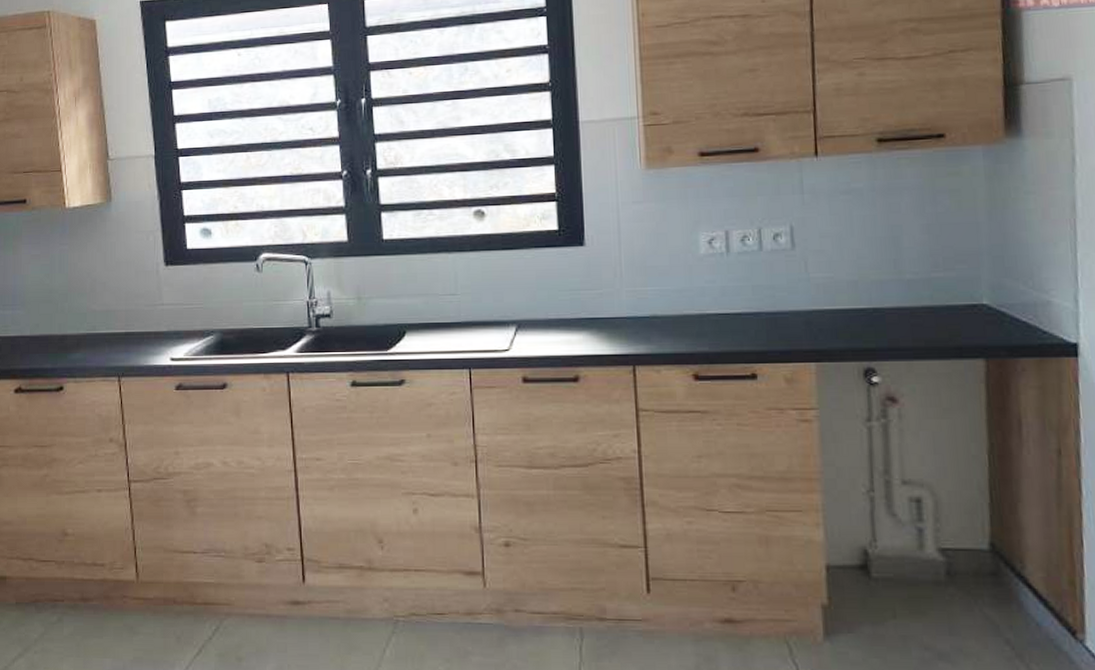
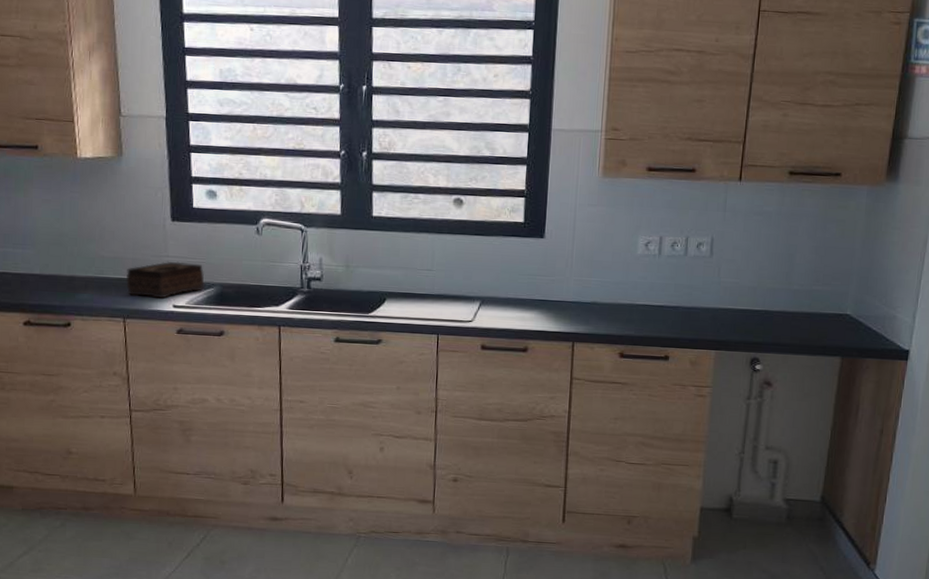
tissue box: none [120,309,203,352] -> present [126,261,205,299]

